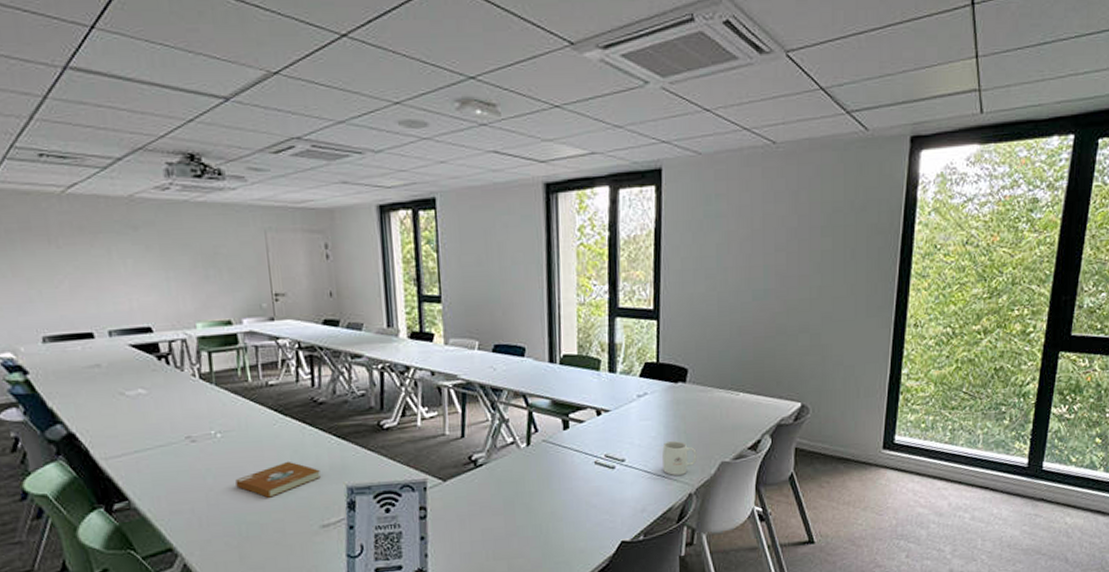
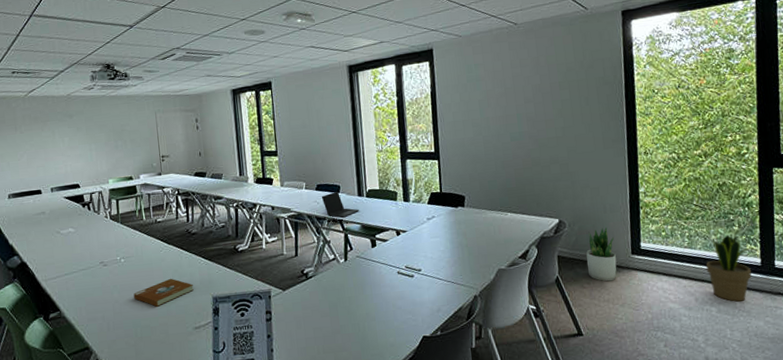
laptop: none [499,355,550,391] -> present [321,192,360,218]
mug: present [662,440,697,475] -> none [450,253,479,281]
planter: none [828,415,864,481] -> present [586,227,617,282]
potted plant: none [965,429,1026,508] -> present [705,234,758,302]

